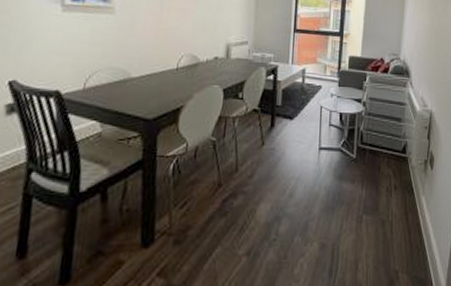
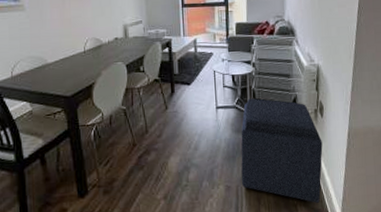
ottoman: none [338,141,430,271] -> present [241,98,323,203]

